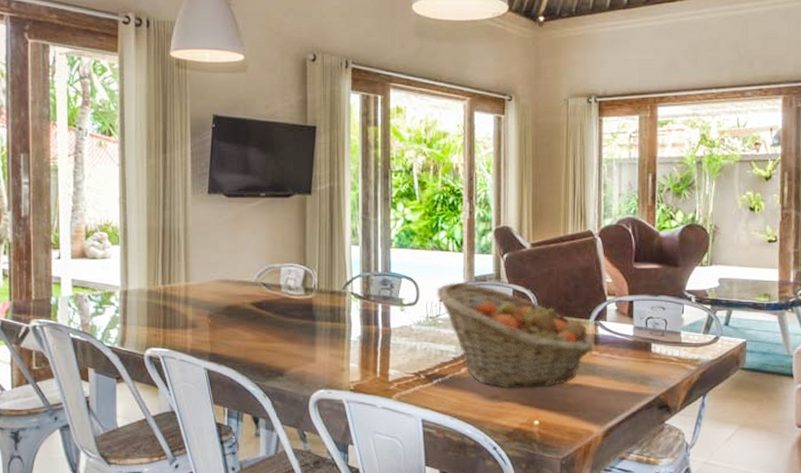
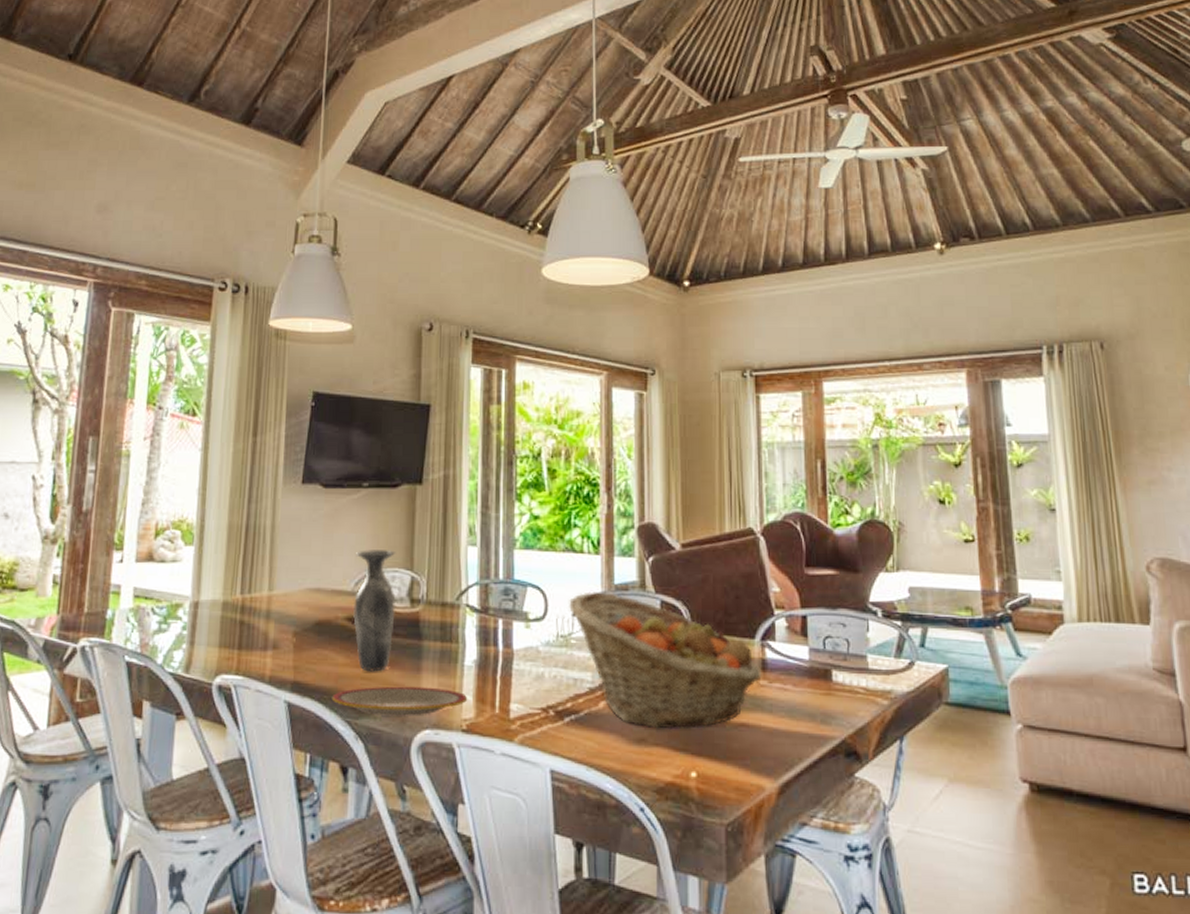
plate: none [243,356,353,380] -> present [331,686,467,716]
vase: none [257,248,292,346] -> present [353,550,396,672]

